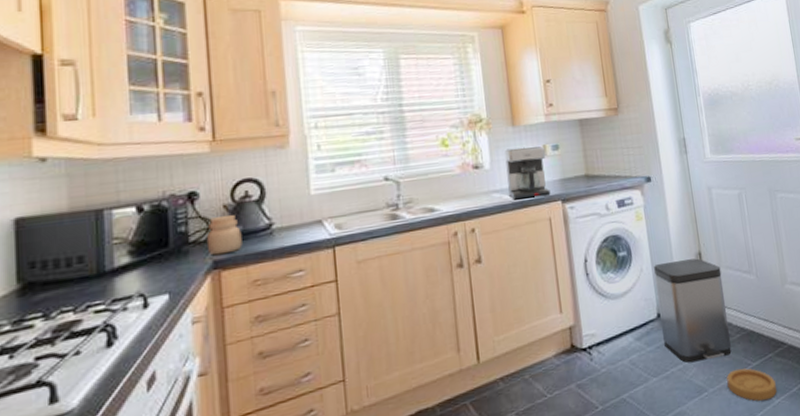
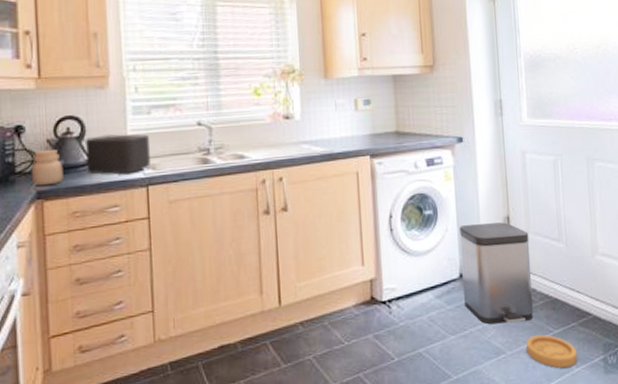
toaster: none [264,192,336,238] -> present [84,133,150,175]
coffee maker: present [504,146,551,200] -> none [316,99,360,152]

